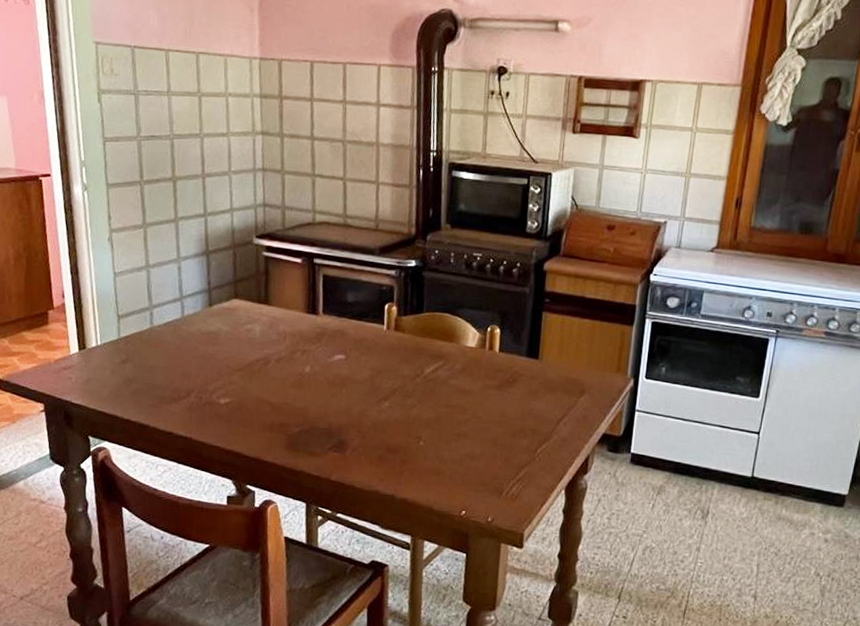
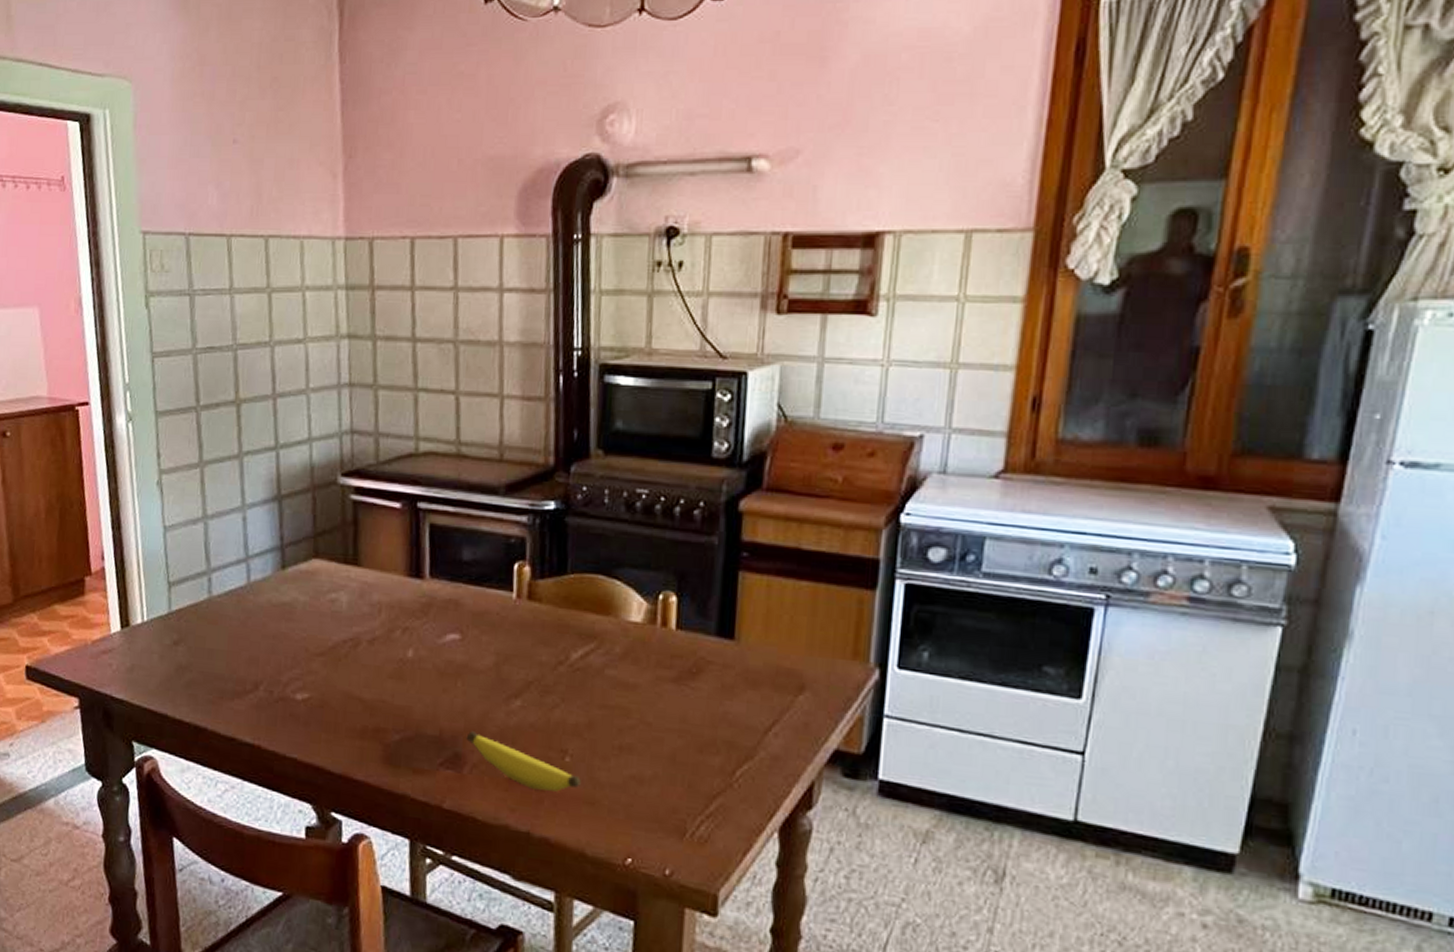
banana: none [348,425,431,466] -> present [466,731,581,792]

